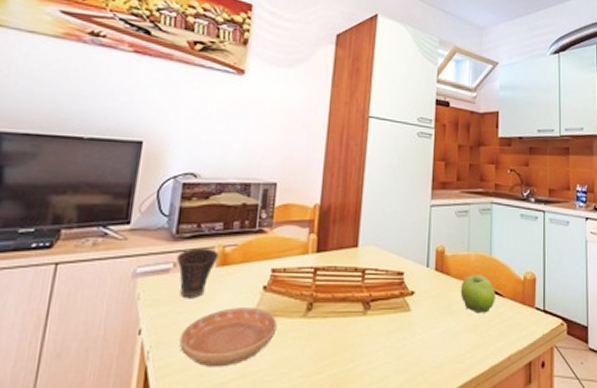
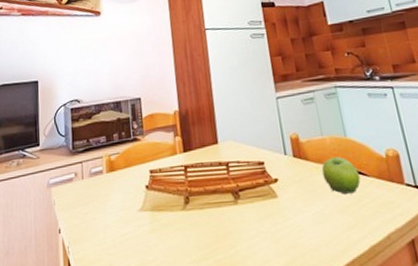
cup: present [177,247,219,299] -> none [77,158,107,202]
saucer: present [179,308,277,367] -> none [89,205,163,258]

